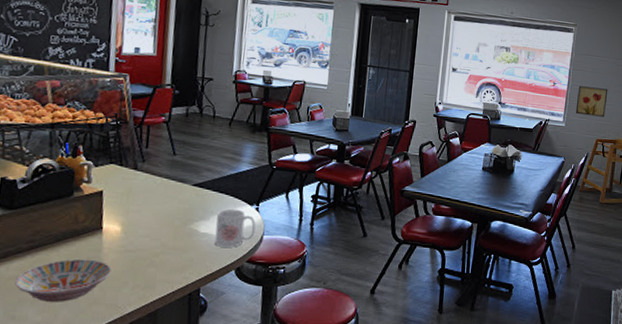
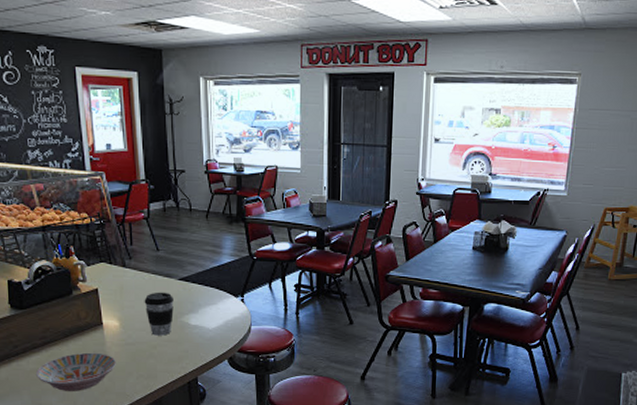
coffee cup: none [152,197,185,243] -> present [144,292,174,336]
mug: present [214,209,256,247] -> none [205,301,243,338]
wall art: present [575,86,608,117] -> none [579,147,620,182]

